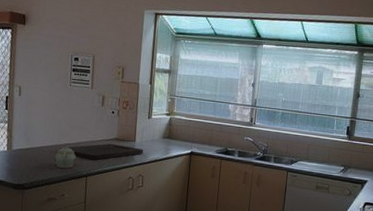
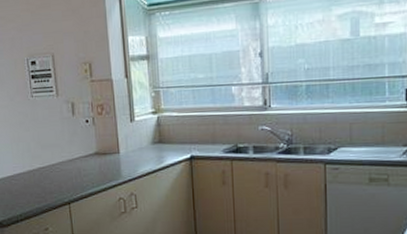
teapot: present [54,146,77,169] -> none [29,170,55,197]
cutting board: present [59,143,144,160] -> none [33,160,132,182]

